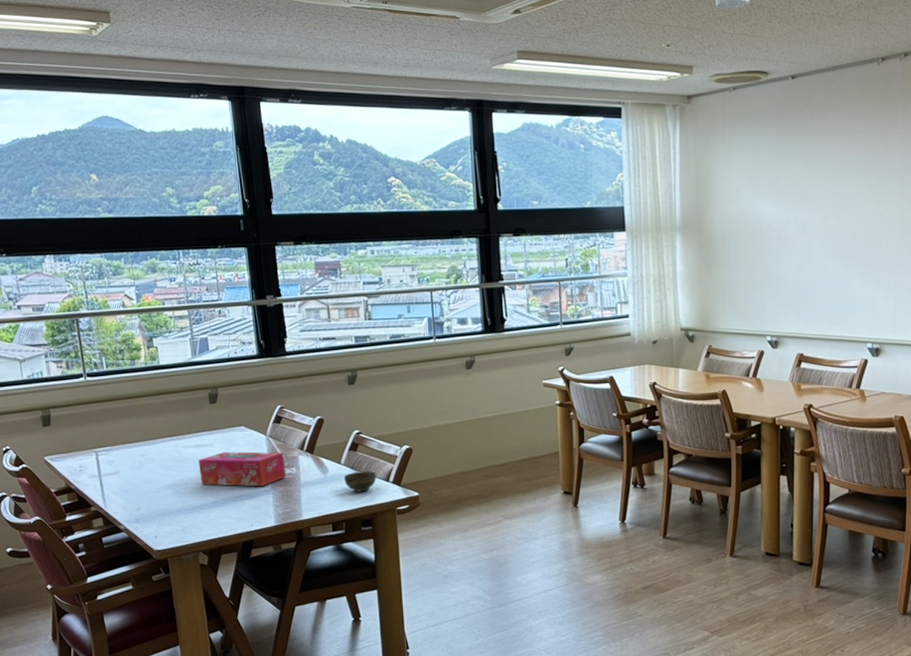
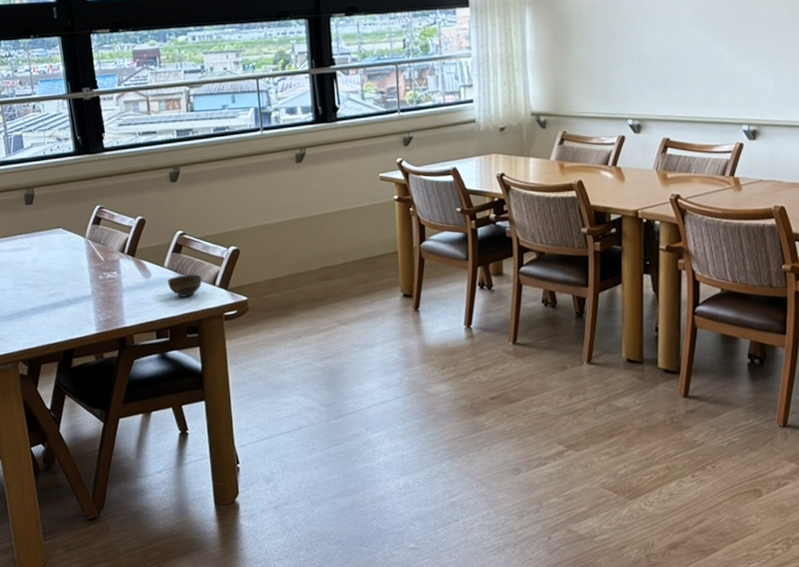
tissue box: present [198,452,286,487] -> none [15,255,107,292]

